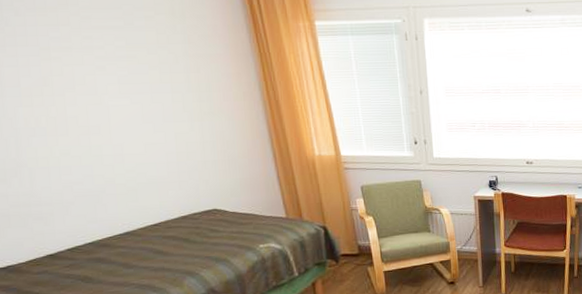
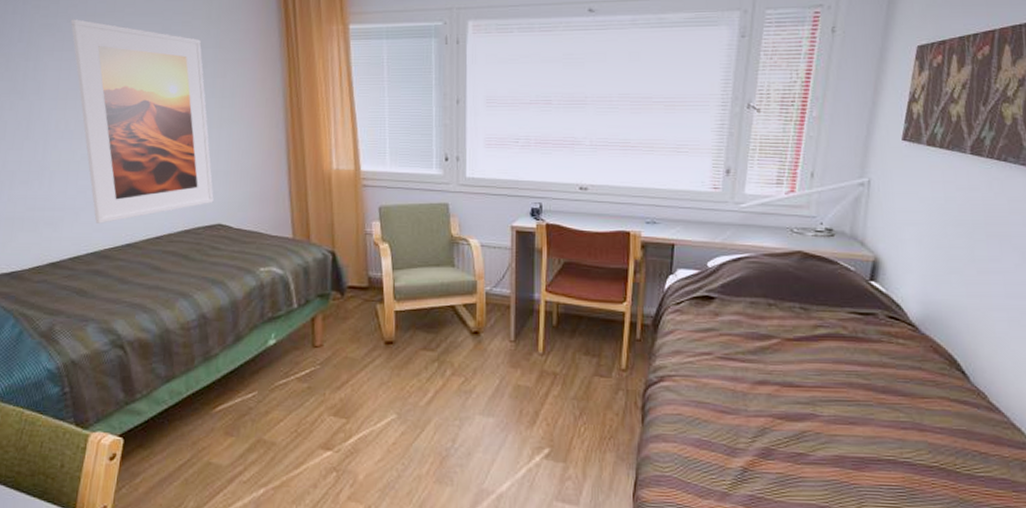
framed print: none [18,13,206,216] -> present [70,19,214,223]

